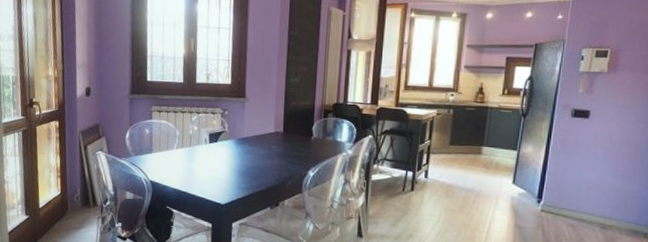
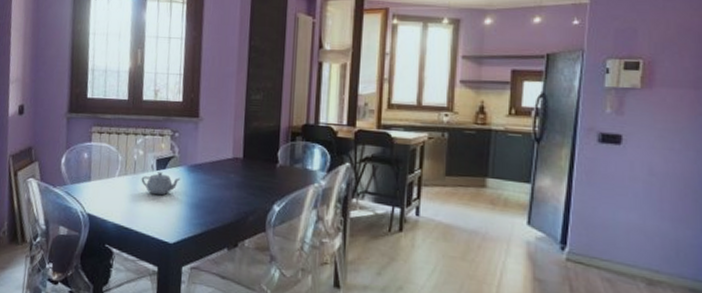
teapot: none [196,144,230,165] -> present [141,172,180,196]

